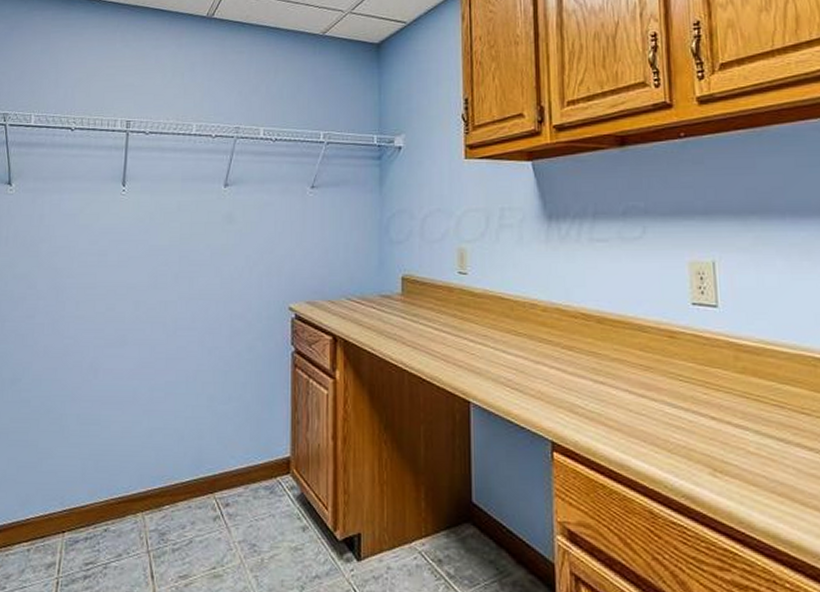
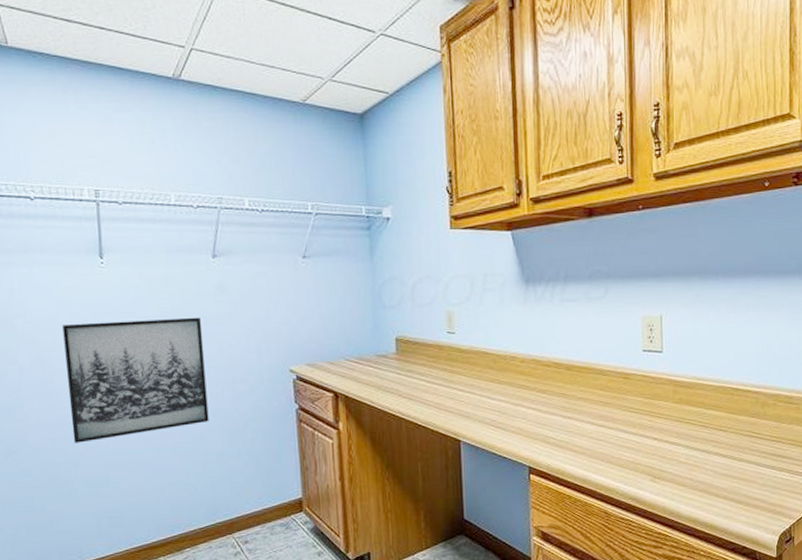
wall art: none [73,247,208,375] -> present [62,317,209,443]

